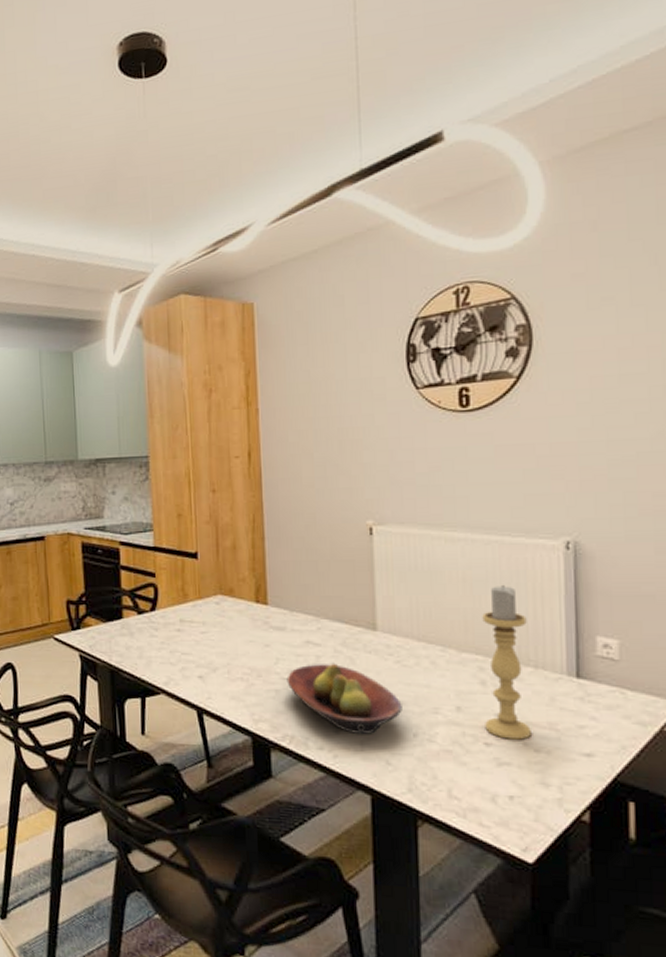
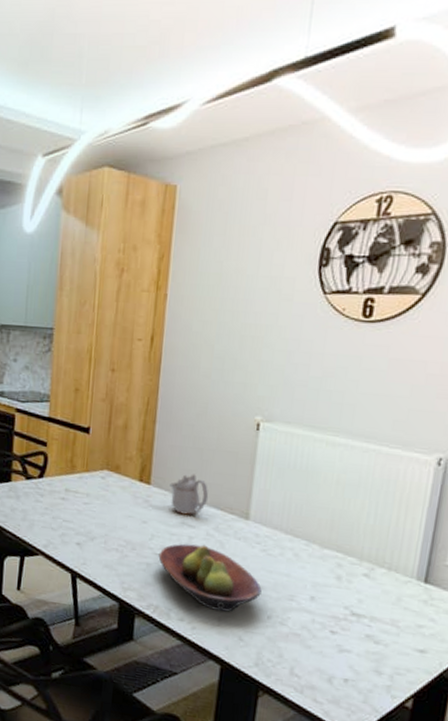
teapot: none [288,588,331,633] -> present [169,474,209,515]
candle holder: present [482,584,531,740] -> none [333,491,389,632]

